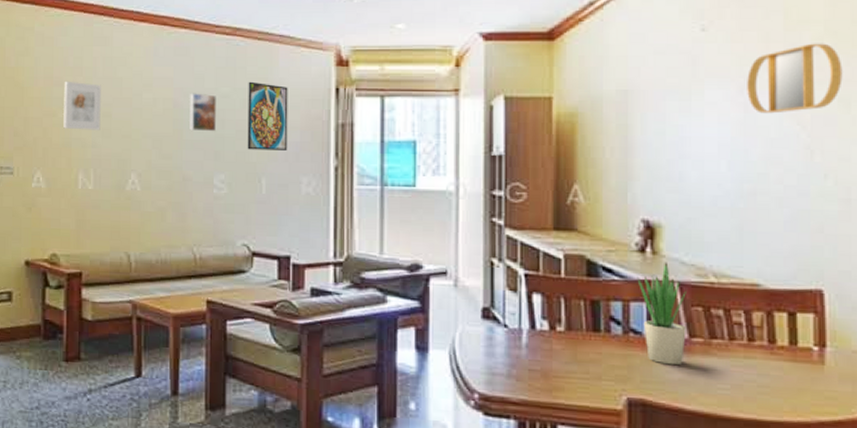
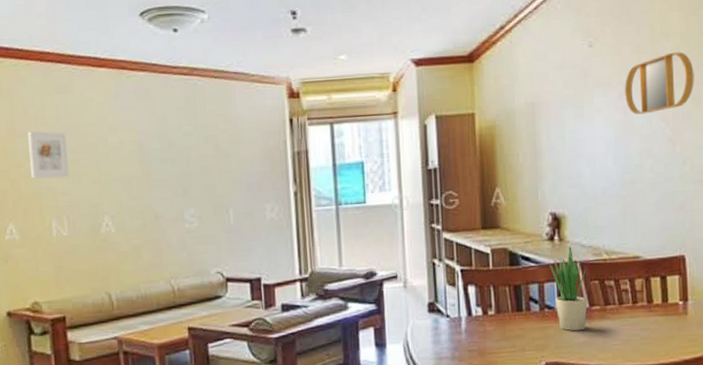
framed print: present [188,93,216,132] -> none [153,133,182,171]
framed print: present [247,81,288,150] -> none [209,118,250,184]

